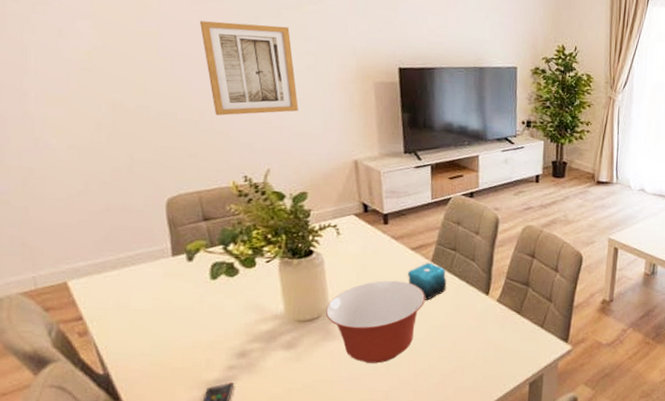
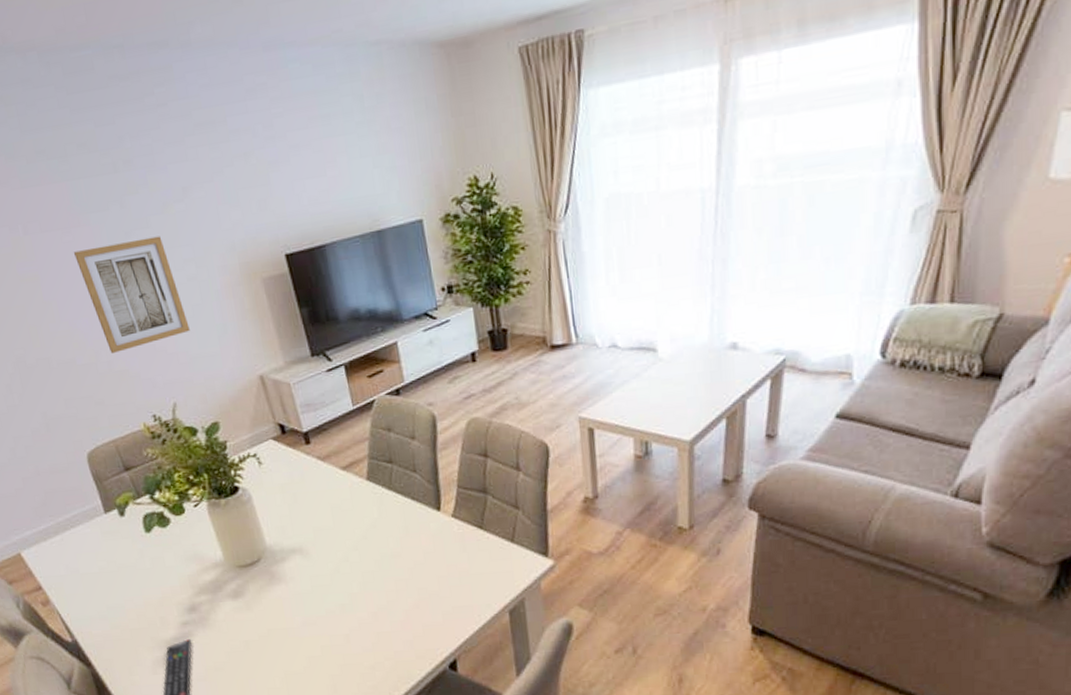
mixing bowl: present [325,280,425,363] -> none [264,507,368,605]
candle: present [407,263,447,300] -> none [342,481,390,526]

